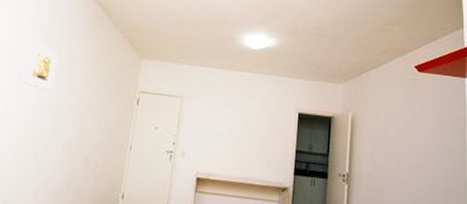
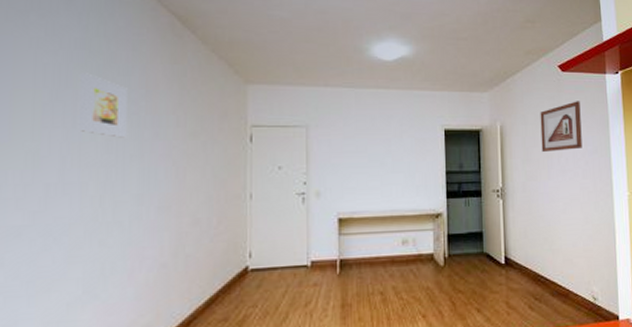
picture frame: none [392,100,436,147] -> present [540,101,582,152]

